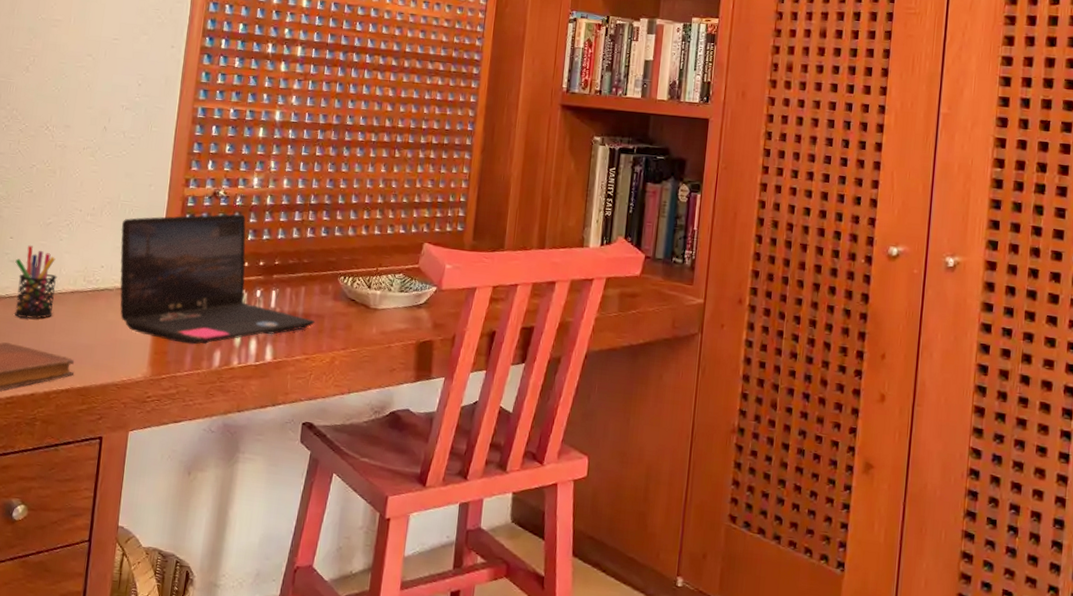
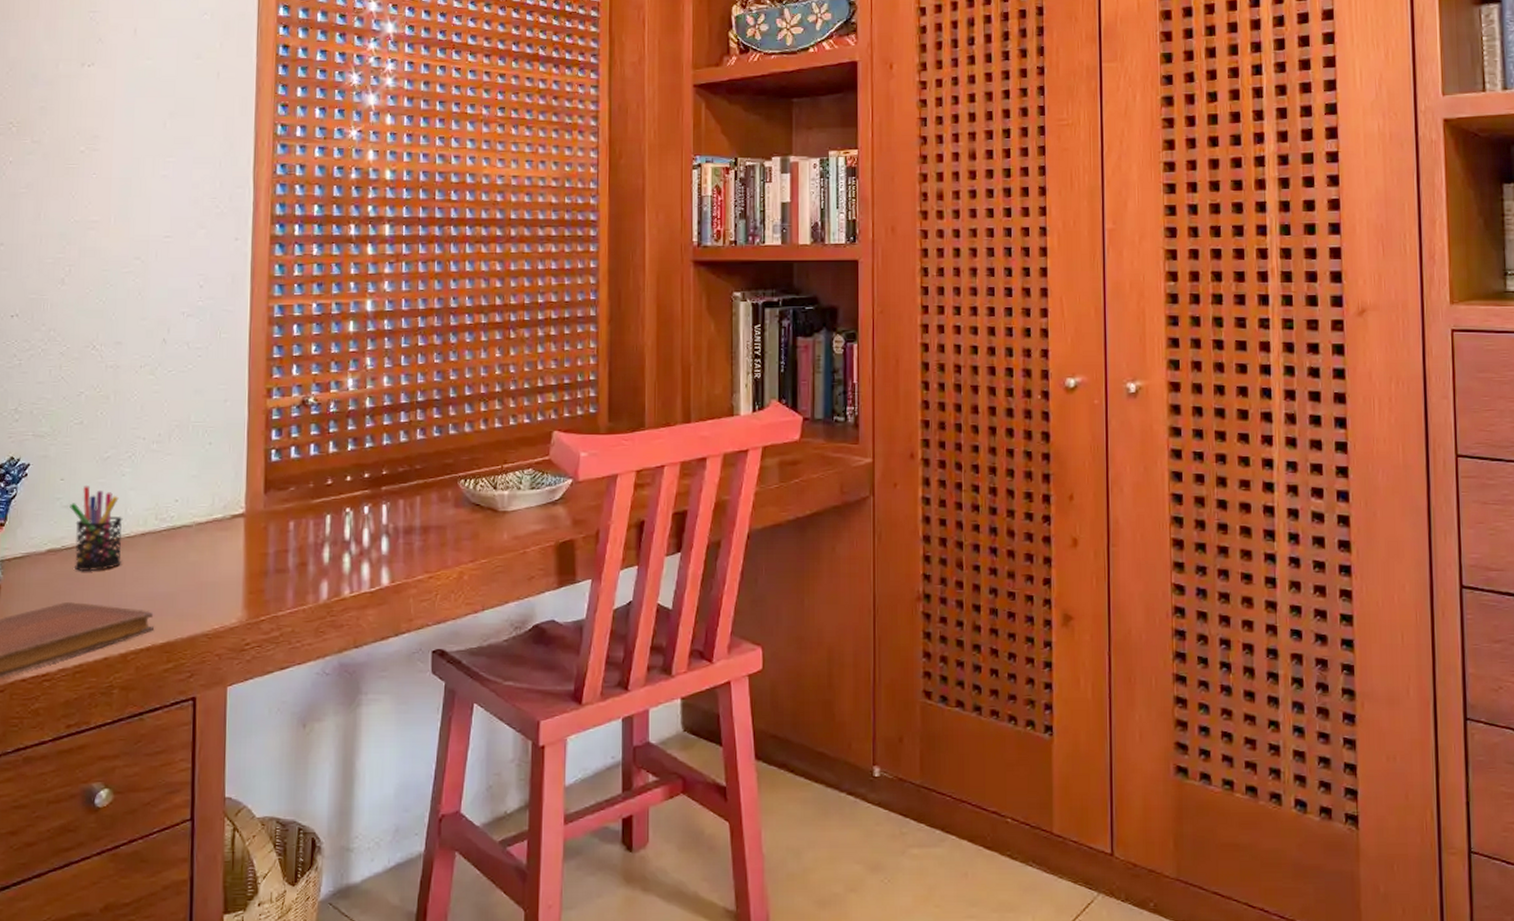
laptop: present [120,213,315,345] -> none [195,421,436,577]

